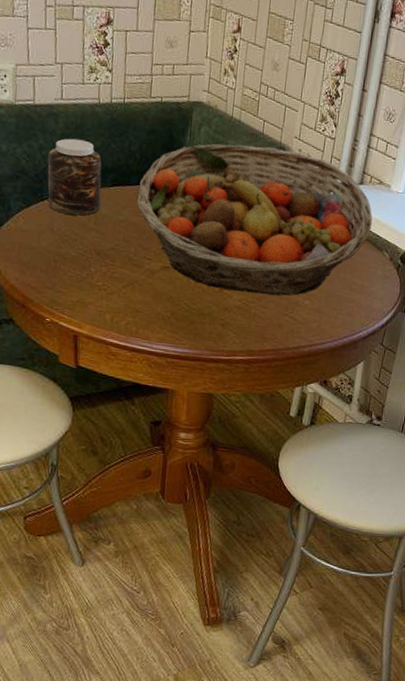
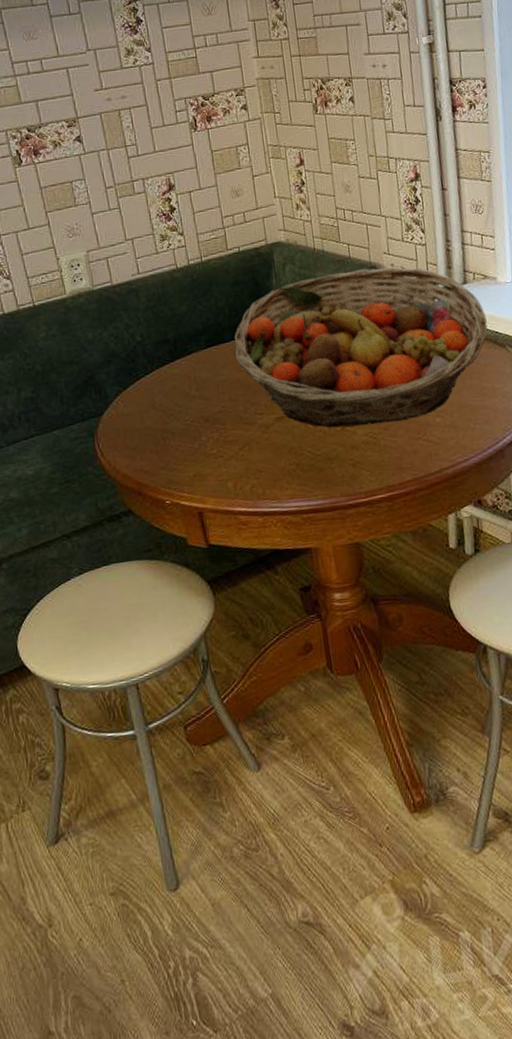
jar: present [47,138,102,216] -> none [136,308,199,388]

